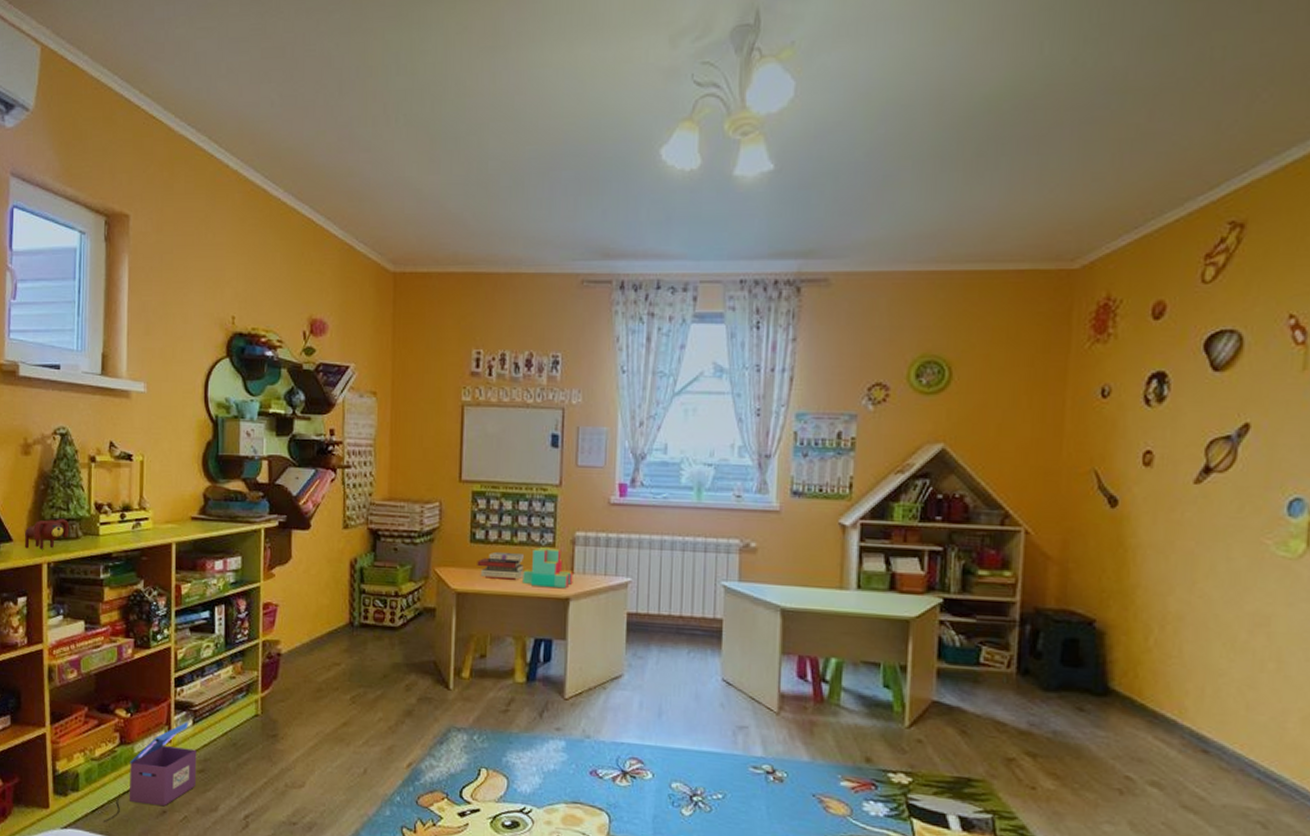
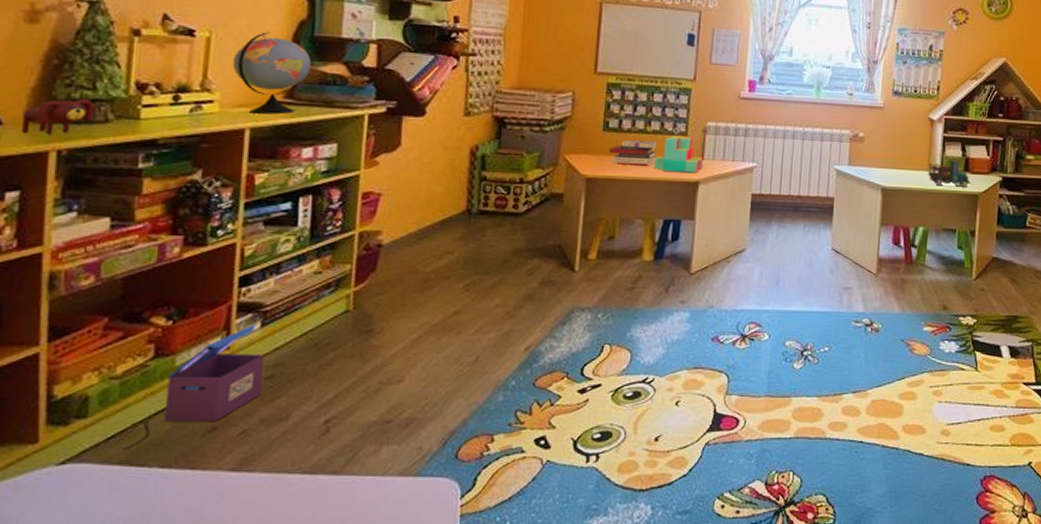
globe: none [160,453,218,530] -> present [232,32,312,114]
toy truck: none [840,576,900,610] -> present [928,160,971,187]

